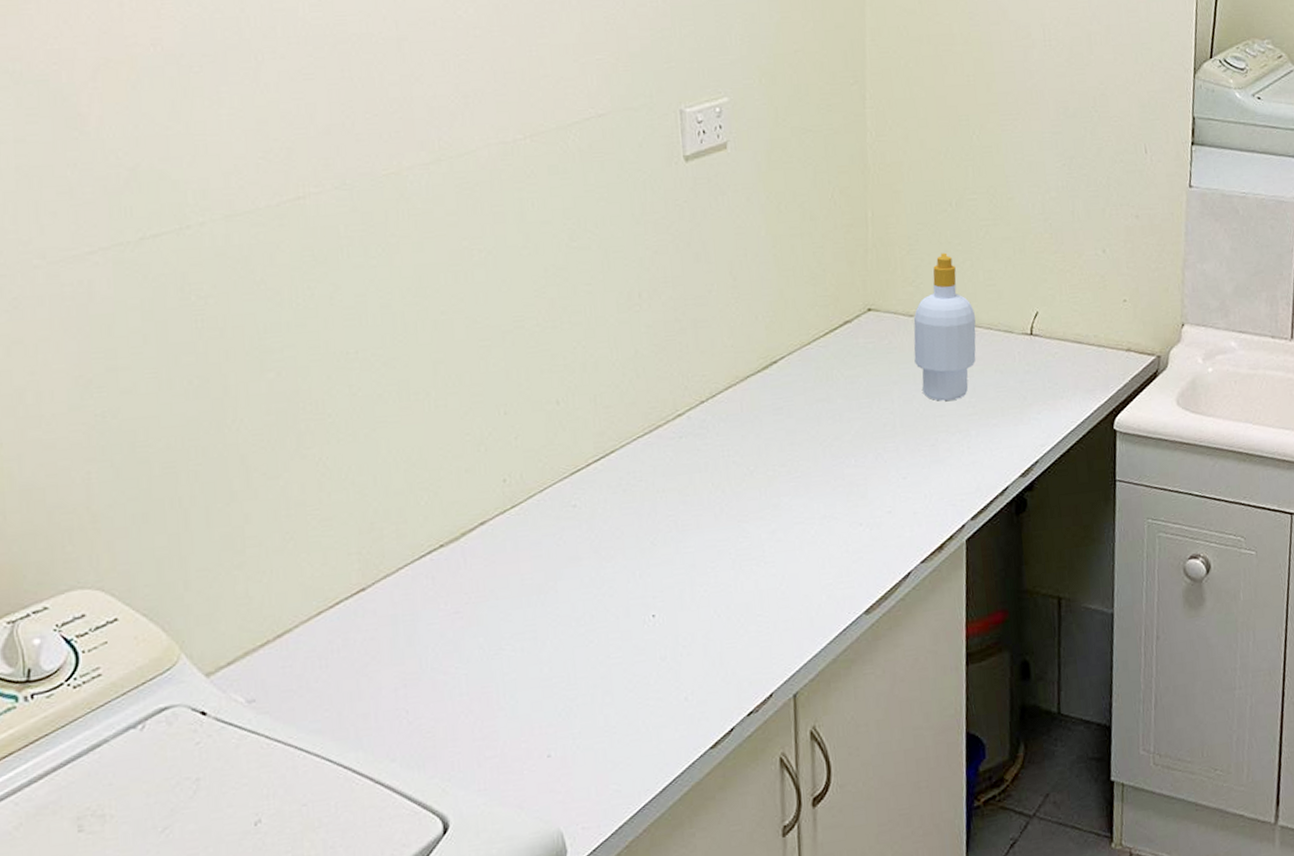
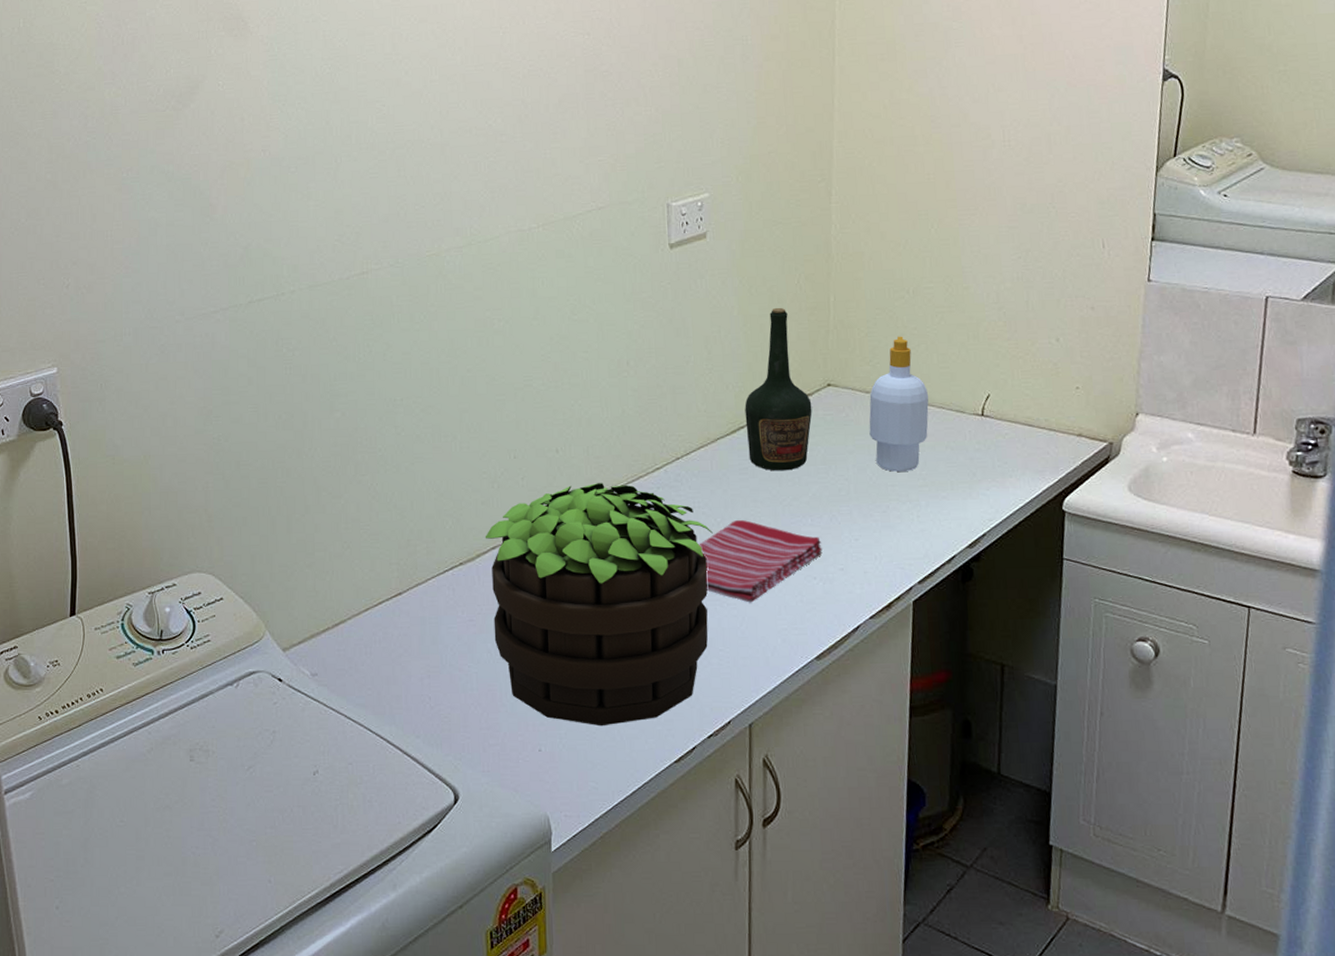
potted plant: none [471,436,745,719] -> present [485,483,713,727]
dish towel: none [730,466,868,559] -> present [699,519,822,603]
bottle: none [777,225,853,409] -> present [745,307,812,471]

